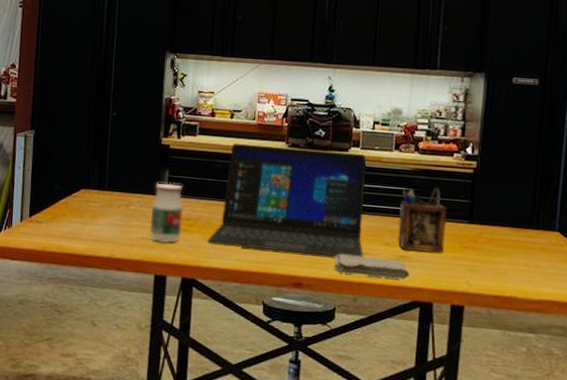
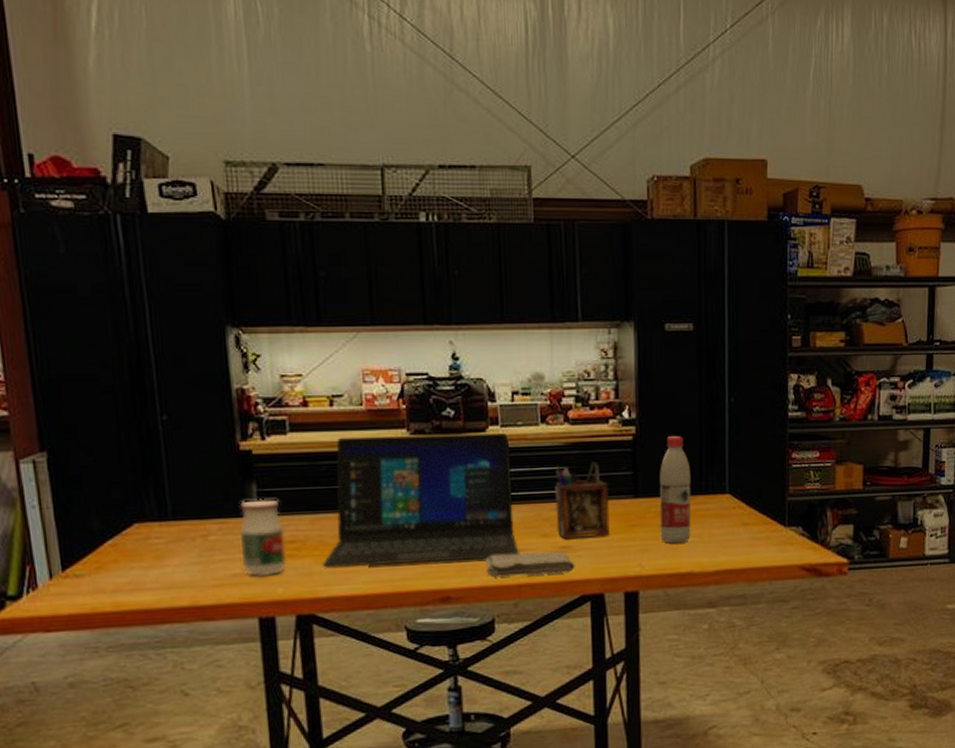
water bottle: none [489,174,524,270] -> present [659,436,691,544]

